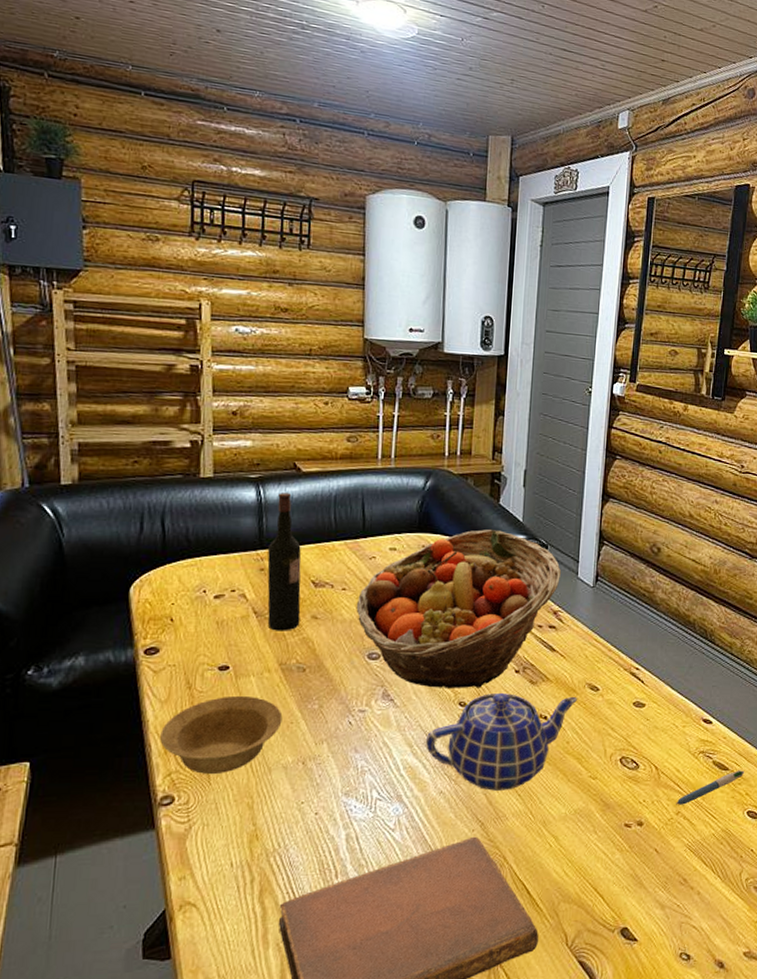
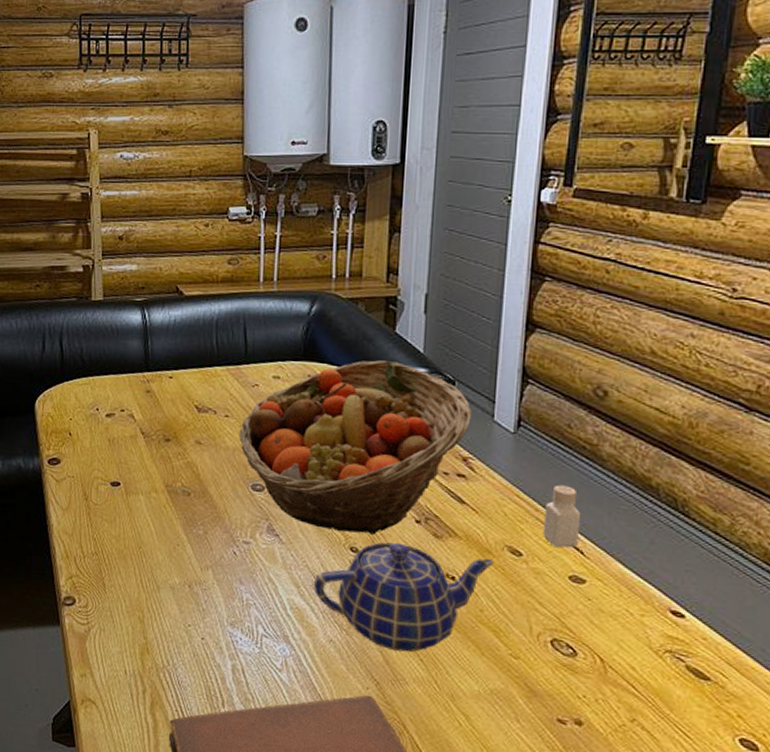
bowl: present [160,695,283,774] -> none [62,511,169,584]
wine bottle: present [267,493,302,631] -> none [153,316,185,454]
pepper shaker: none [614,627,642,679] -> present [542,484,582,548]
pen: present [676,770,745,805] -> none [630,683,736,712]

